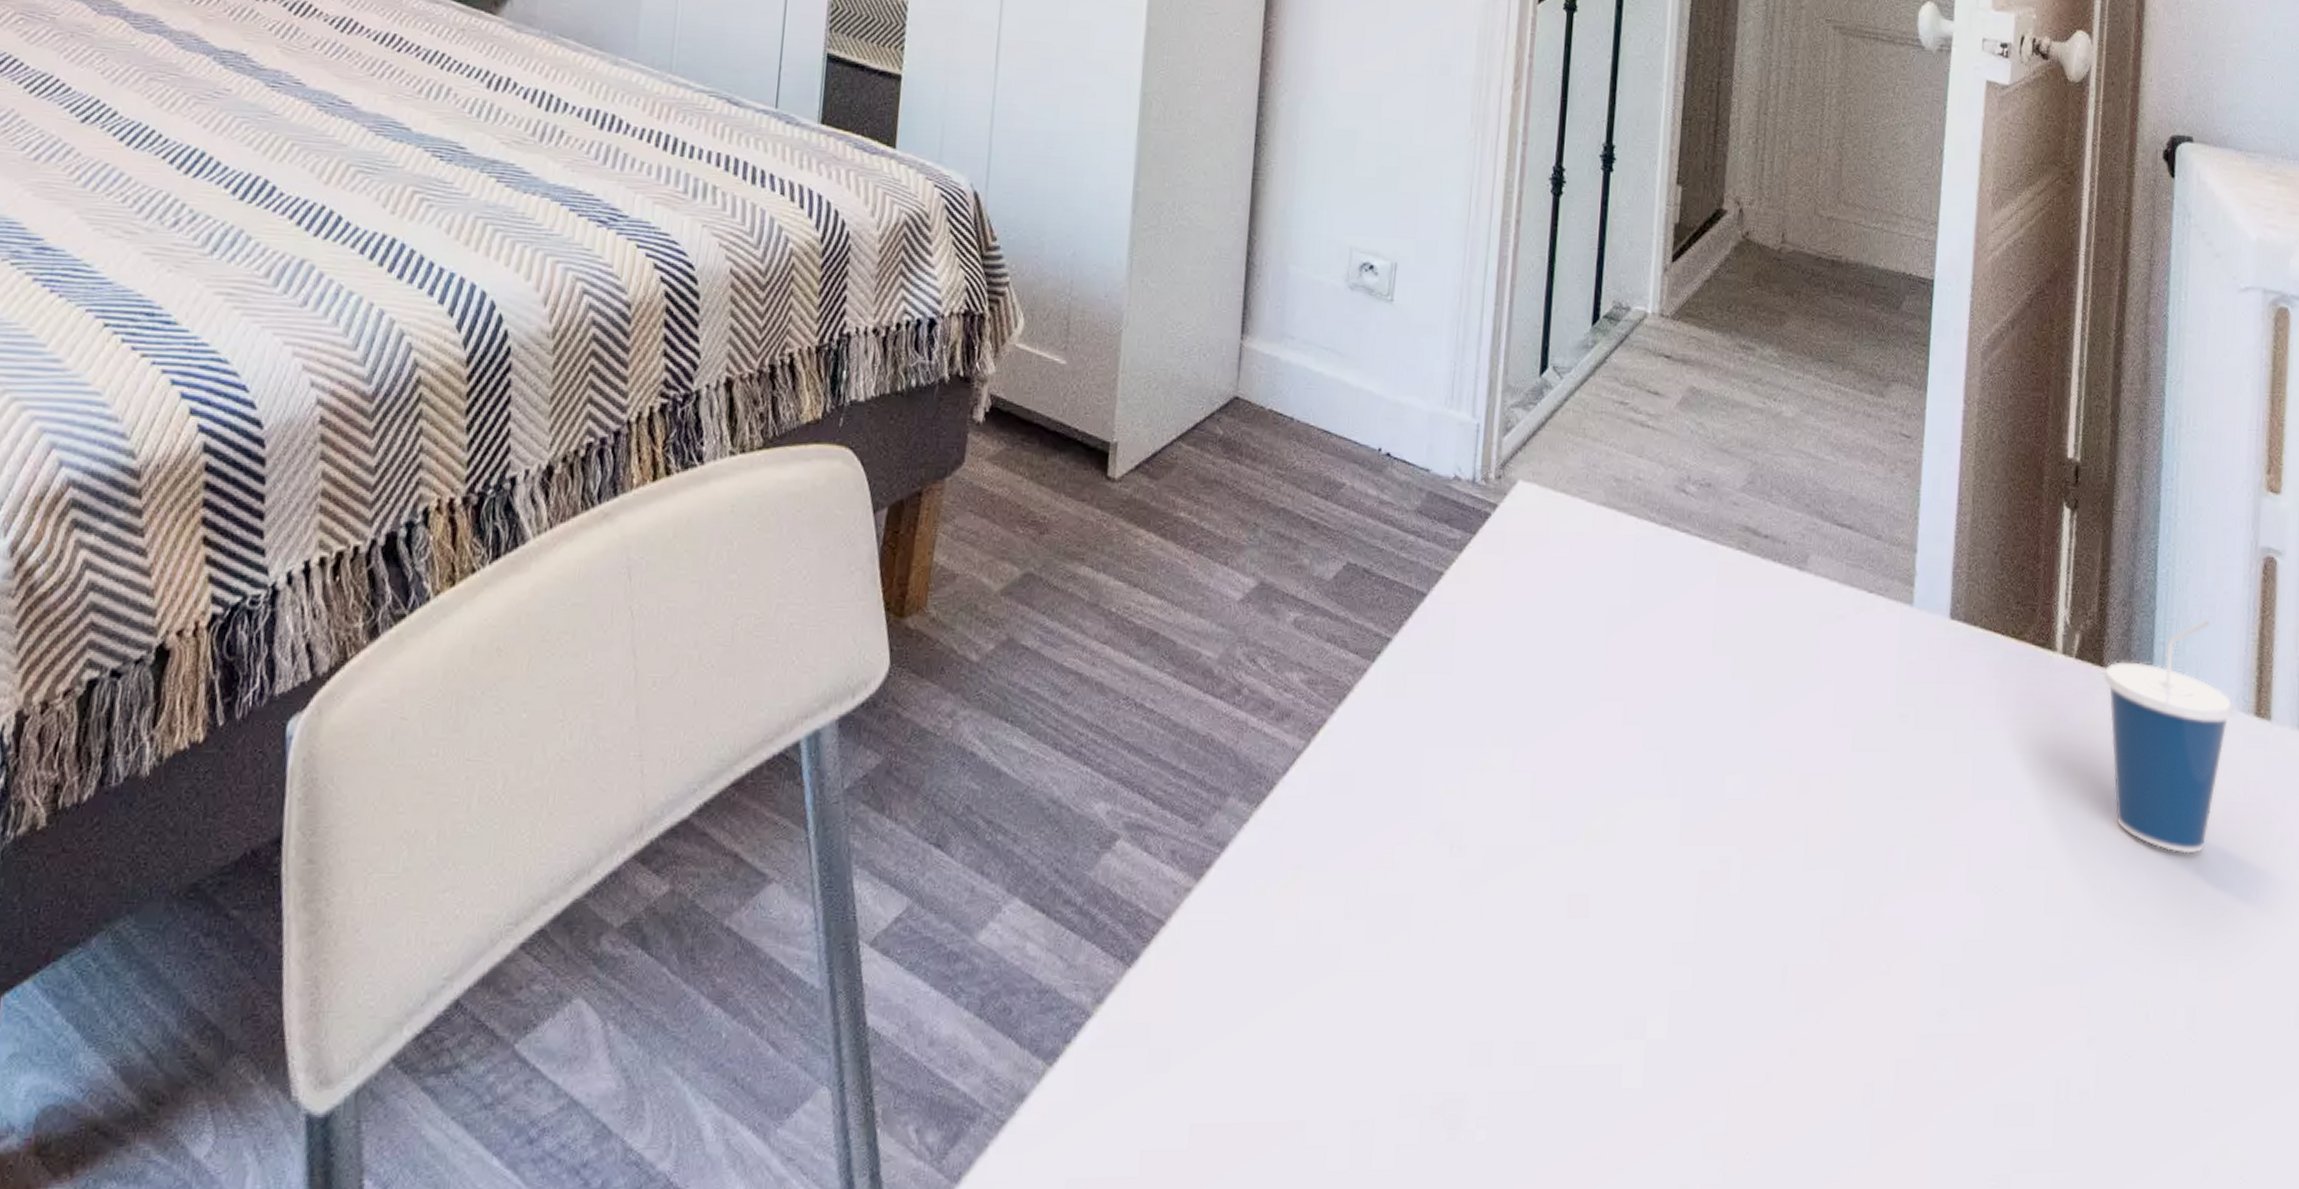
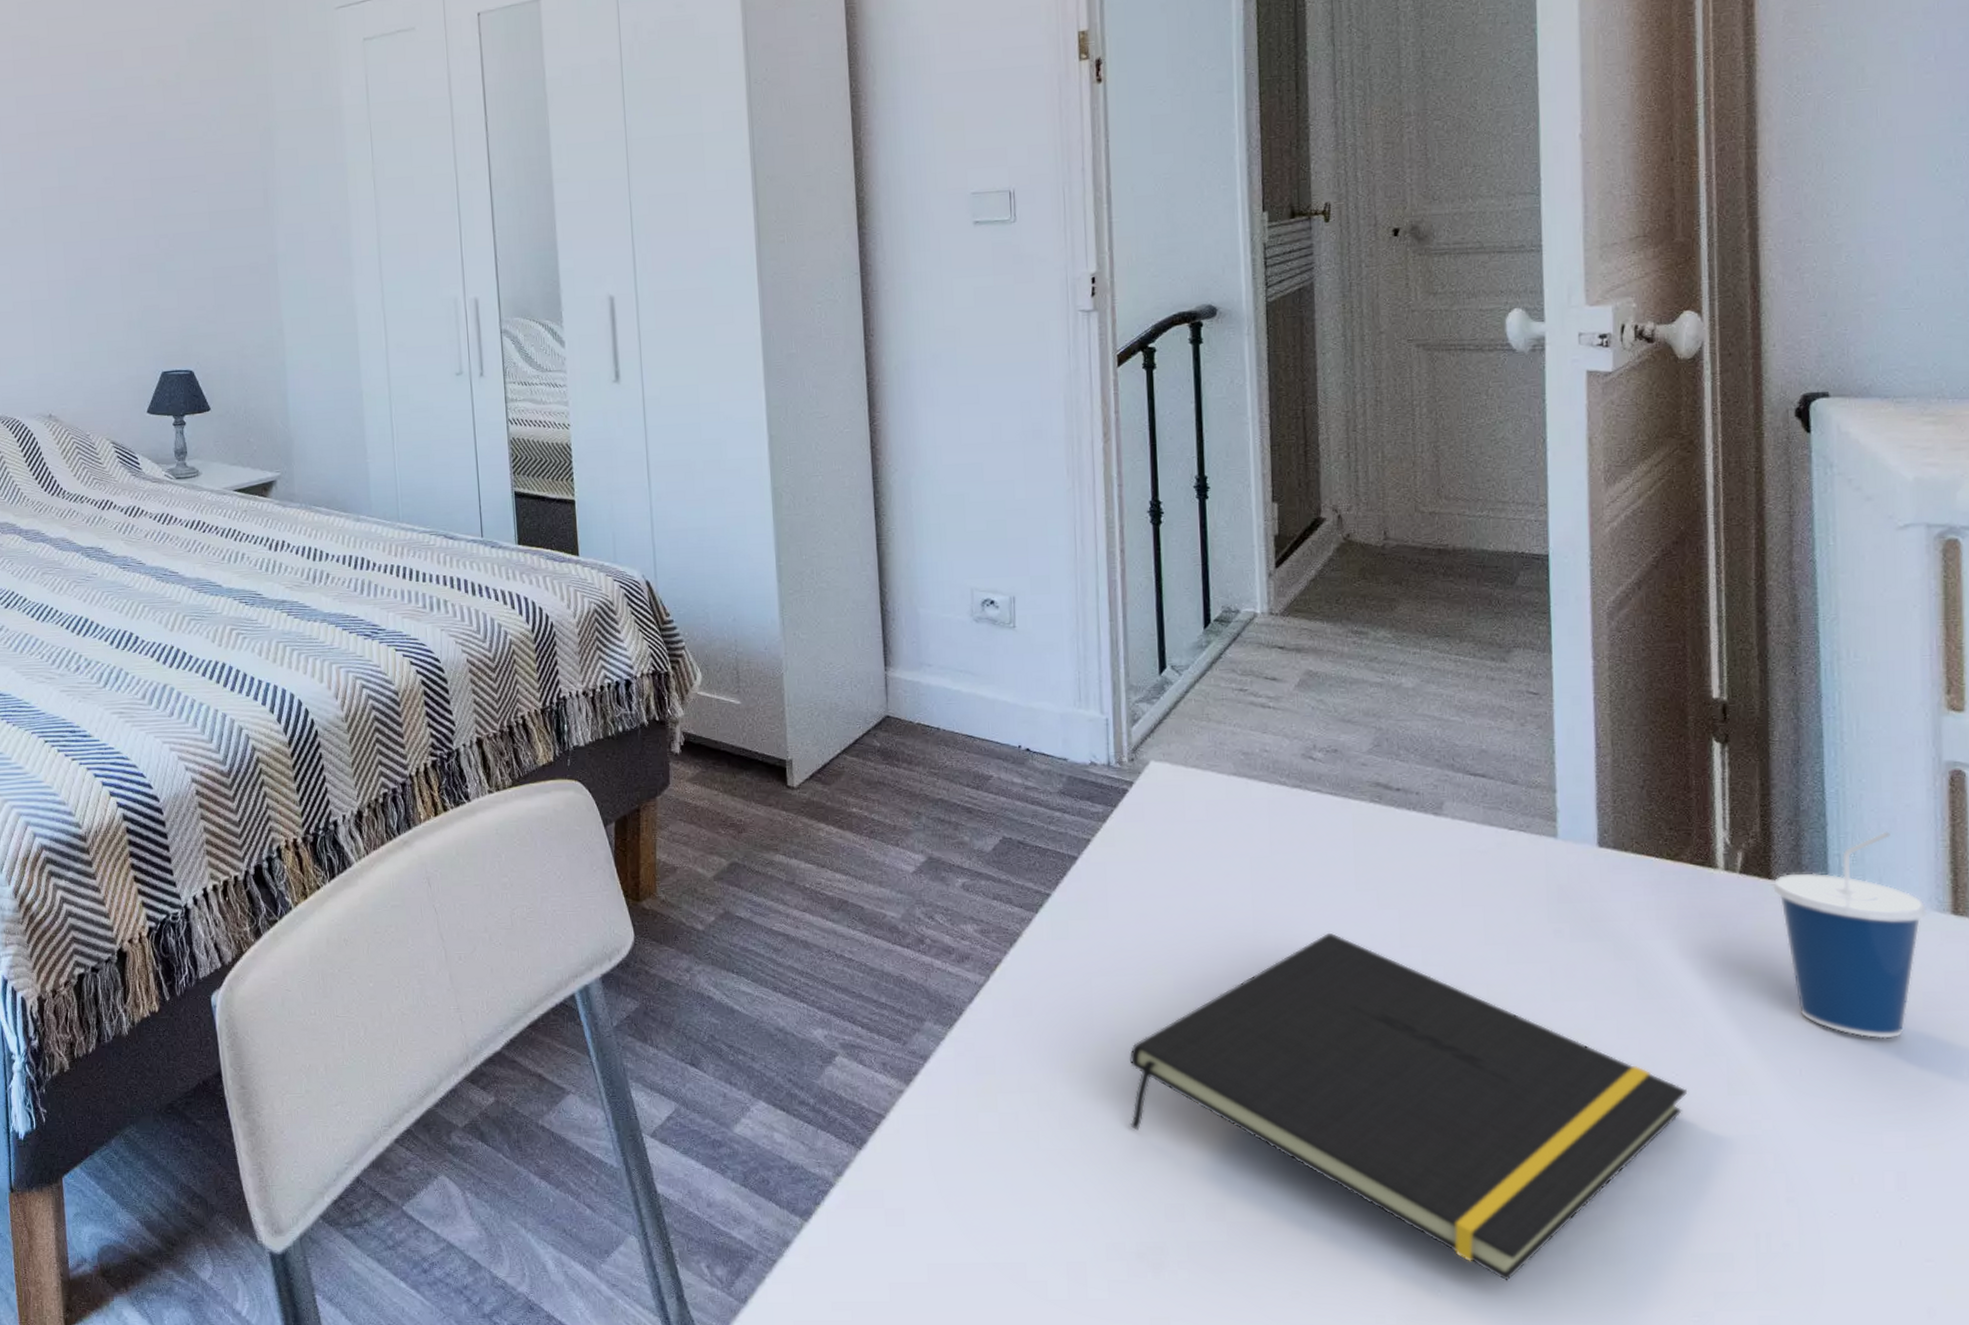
notepad: none [1444,704,2007,1140] -> present [1129,932,1687,1281]

